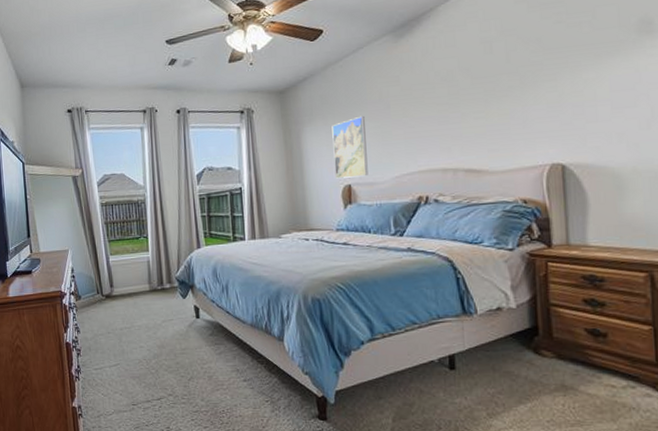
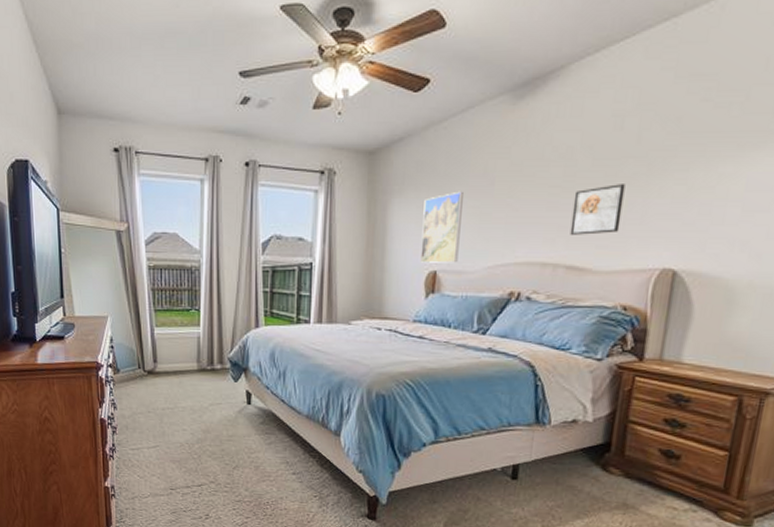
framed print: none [460,96,506,143] -> present [570,184,625,235]

